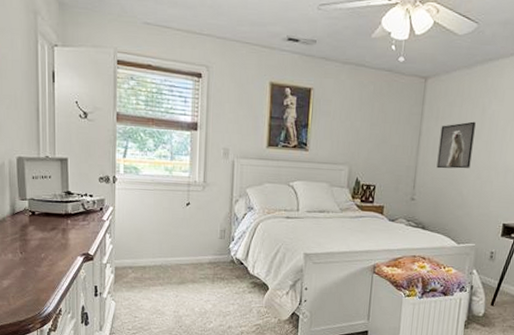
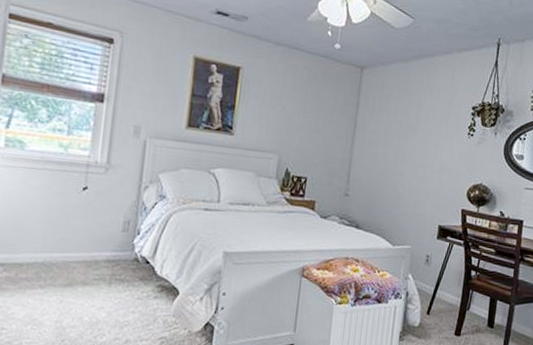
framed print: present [436,121,476,169] -> none [372,116,412,165]

